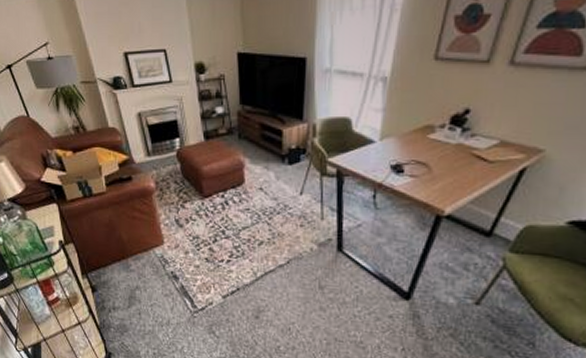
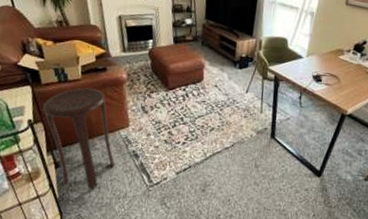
stool: none [72,201,154,316] -> present [43,87,115,189]

